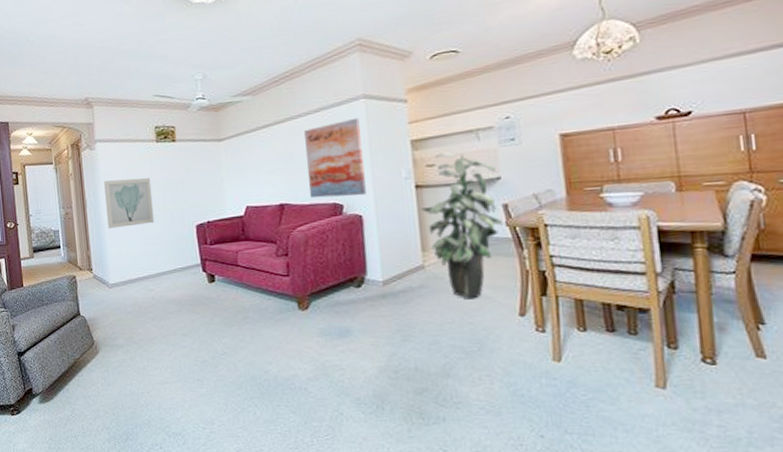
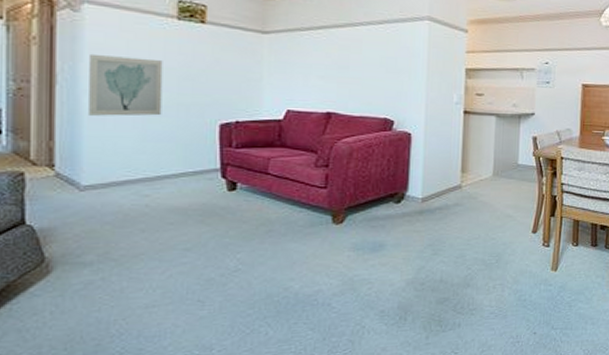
wall art: present [304,117,367,198] -> none [362,37,421,114]
indoor plant: present [420,152,504,298] -> none [465,85,532,217]

